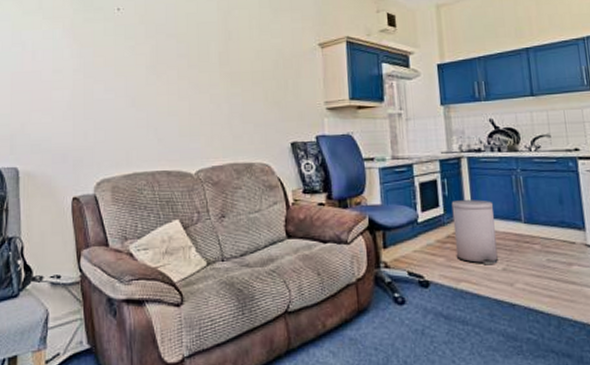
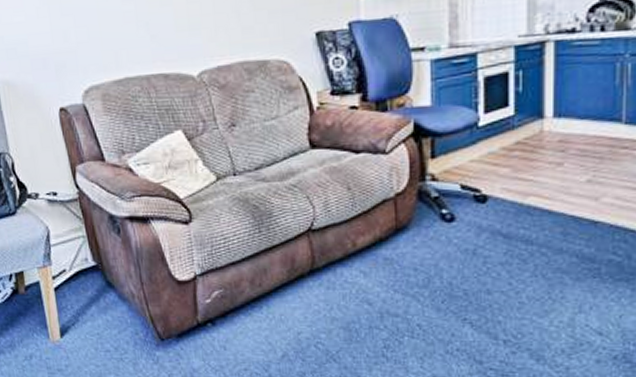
pedal bin: present [451,199,498,264] -> none [526,95,585,175]

